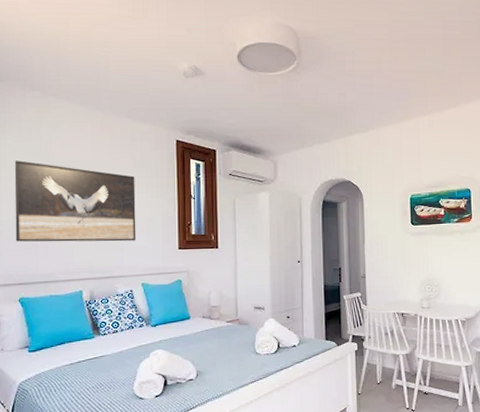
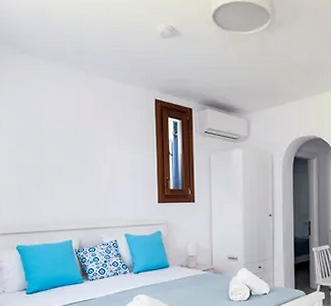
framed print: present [14,160,136,242] -> none [8,120,120,196]

